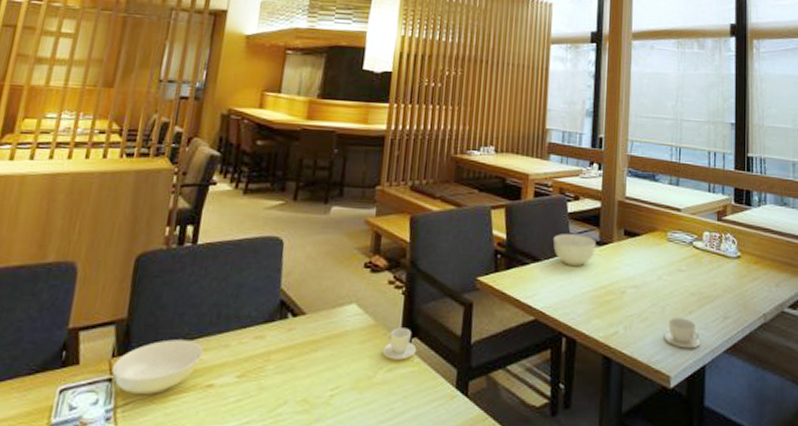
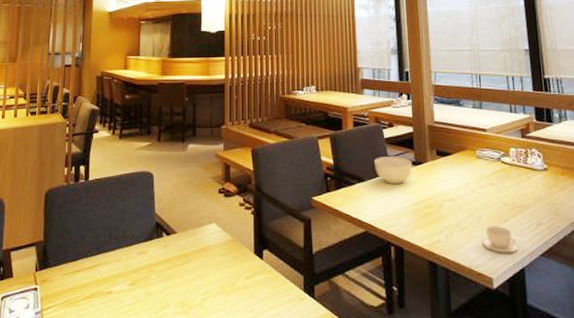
bowl: present [111,339,204,396] -> none [36,256,102,301]
teacup: present [382,328,417,360] -> none [240,242,268,268]

